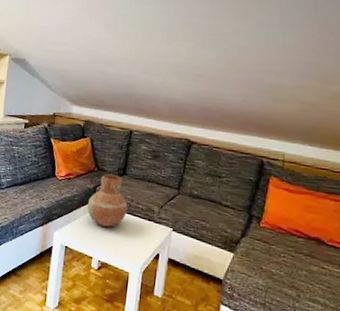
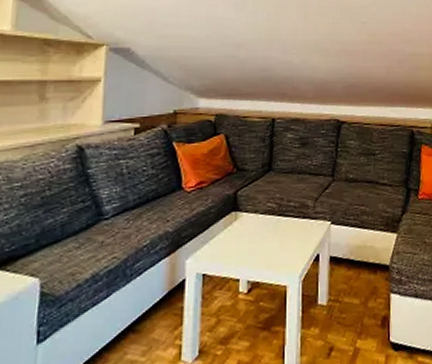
vase: present [87,174,128,227] -> none [228,173,278,238]

